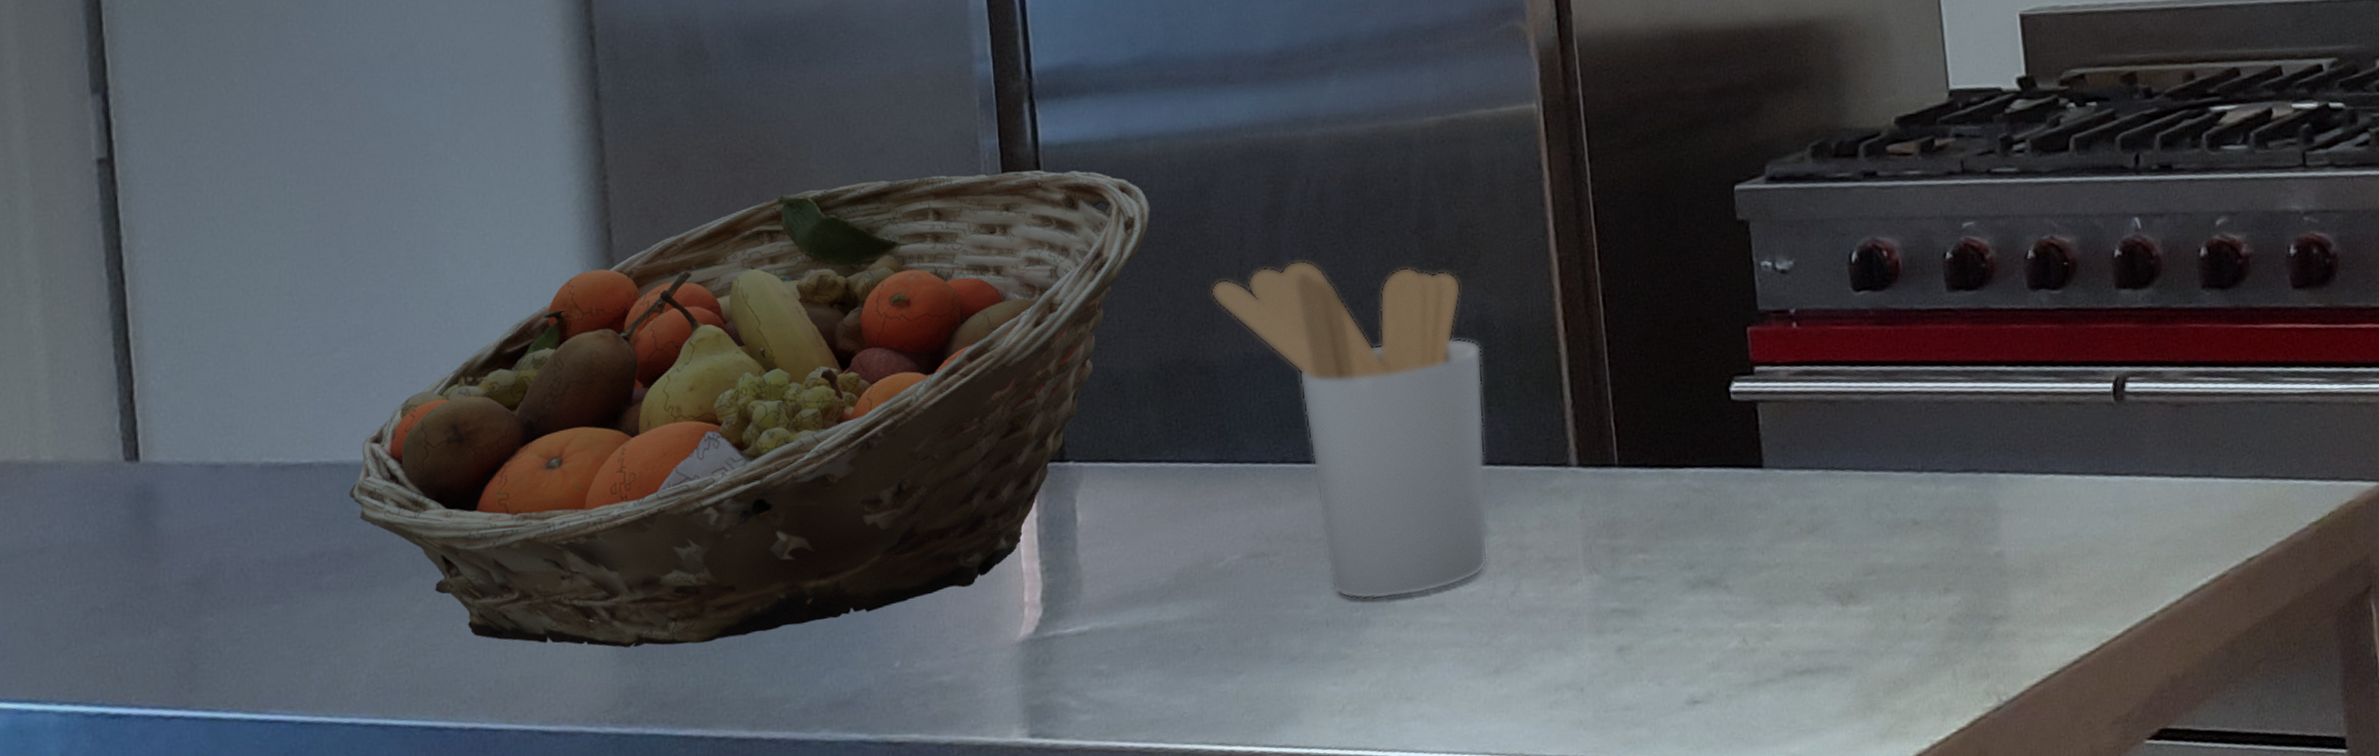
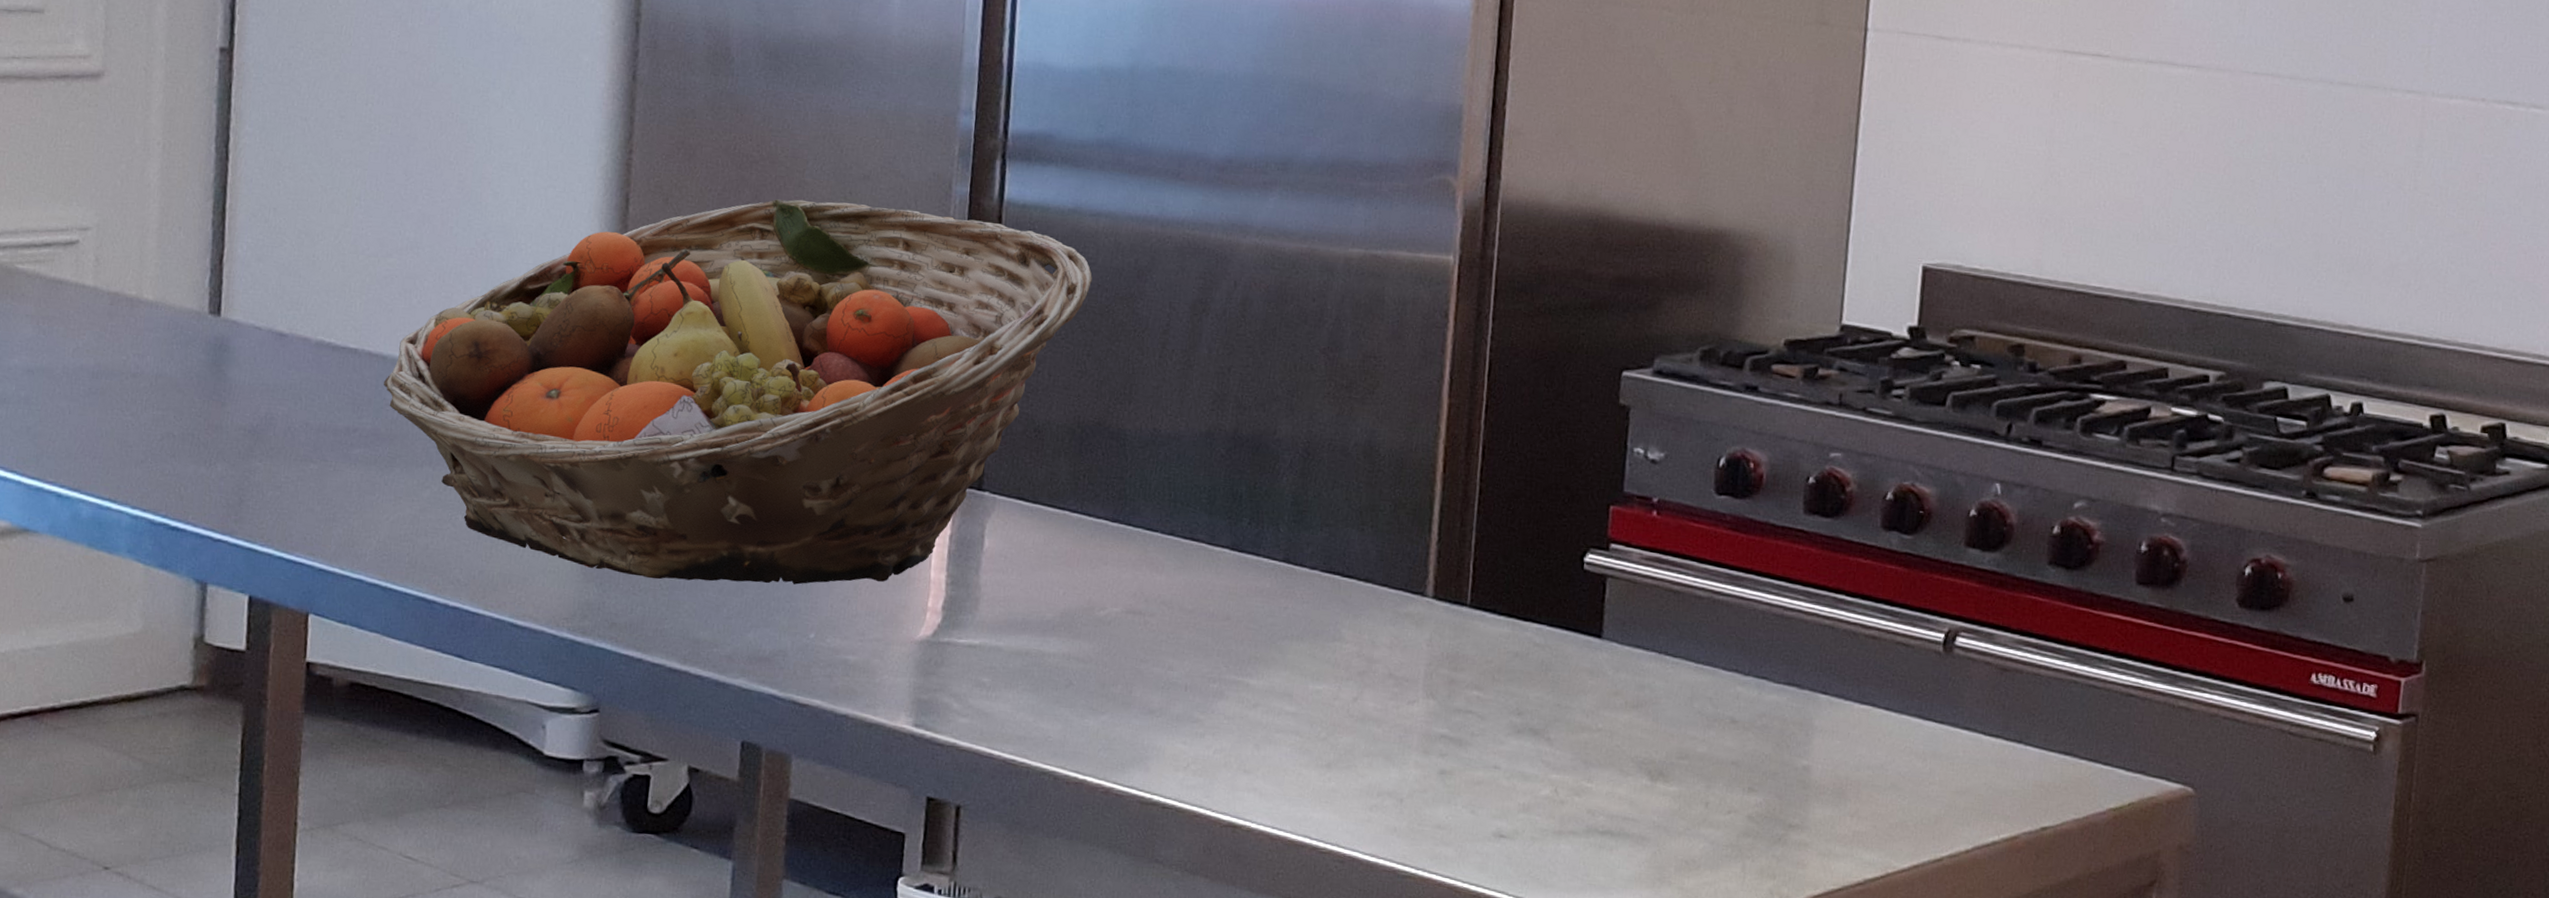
utensil holder: present [1210,260,1489,600] -> none [1132,354,1365,681]

